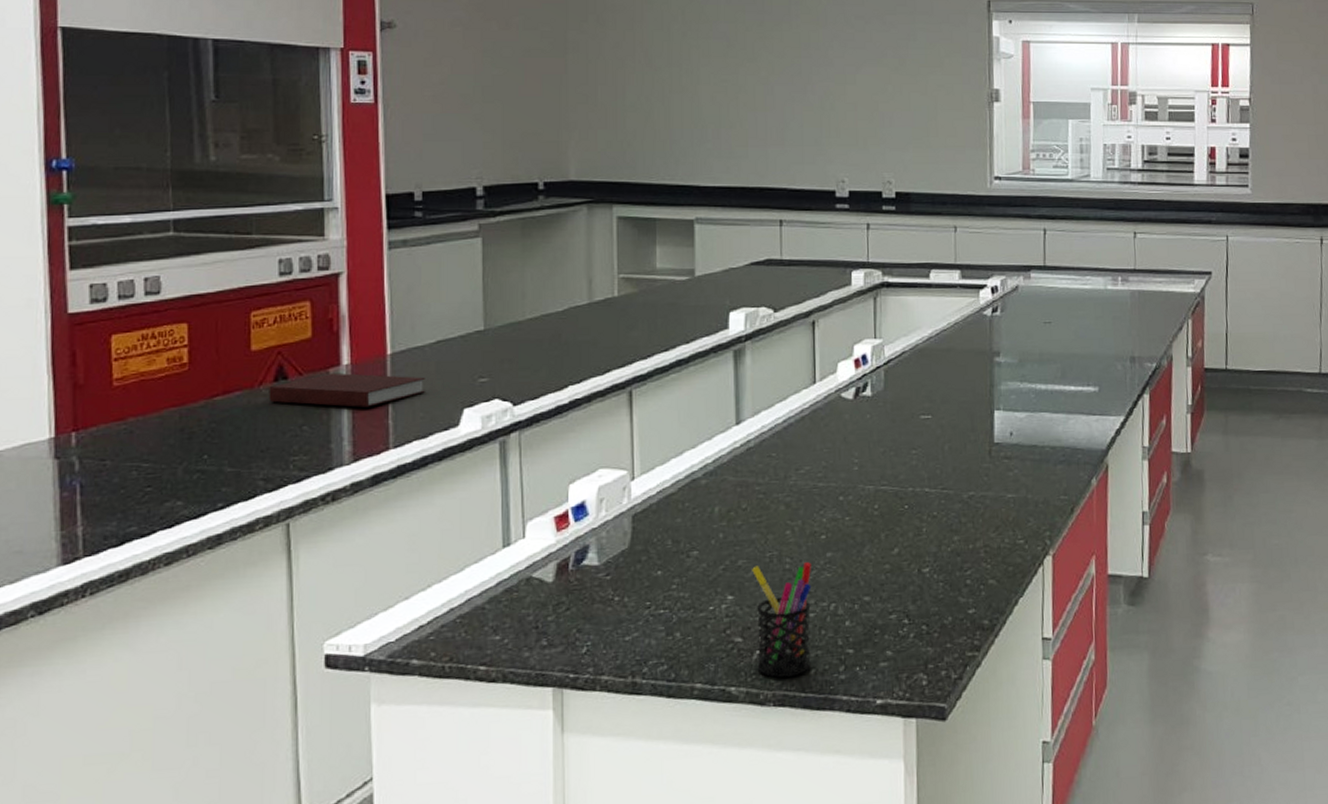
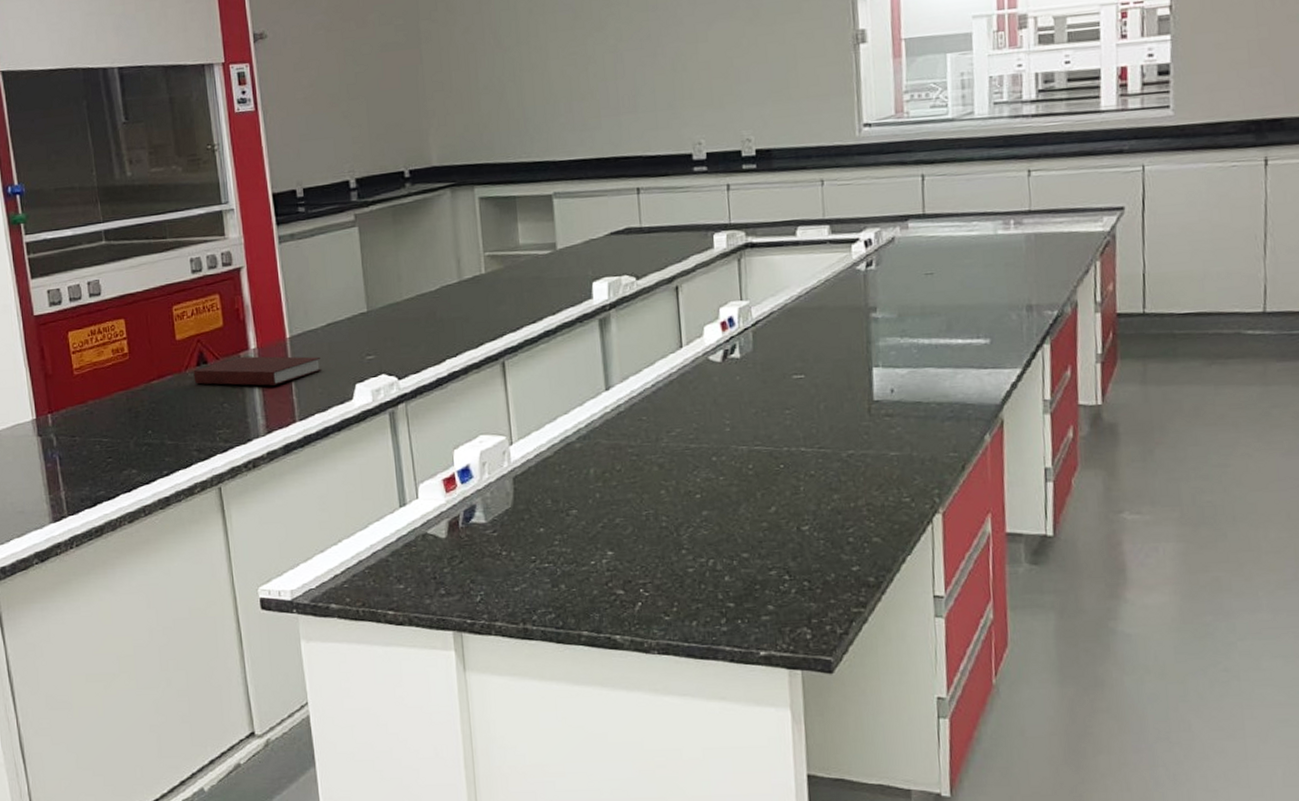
pen holder: present [752,562,812,678] -> none [629,520,692,628]

